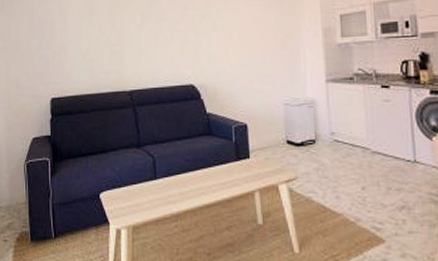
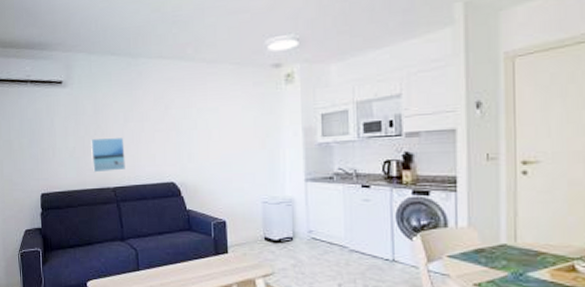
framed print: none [106,39,142,76] -> present [91,138,125,173]

